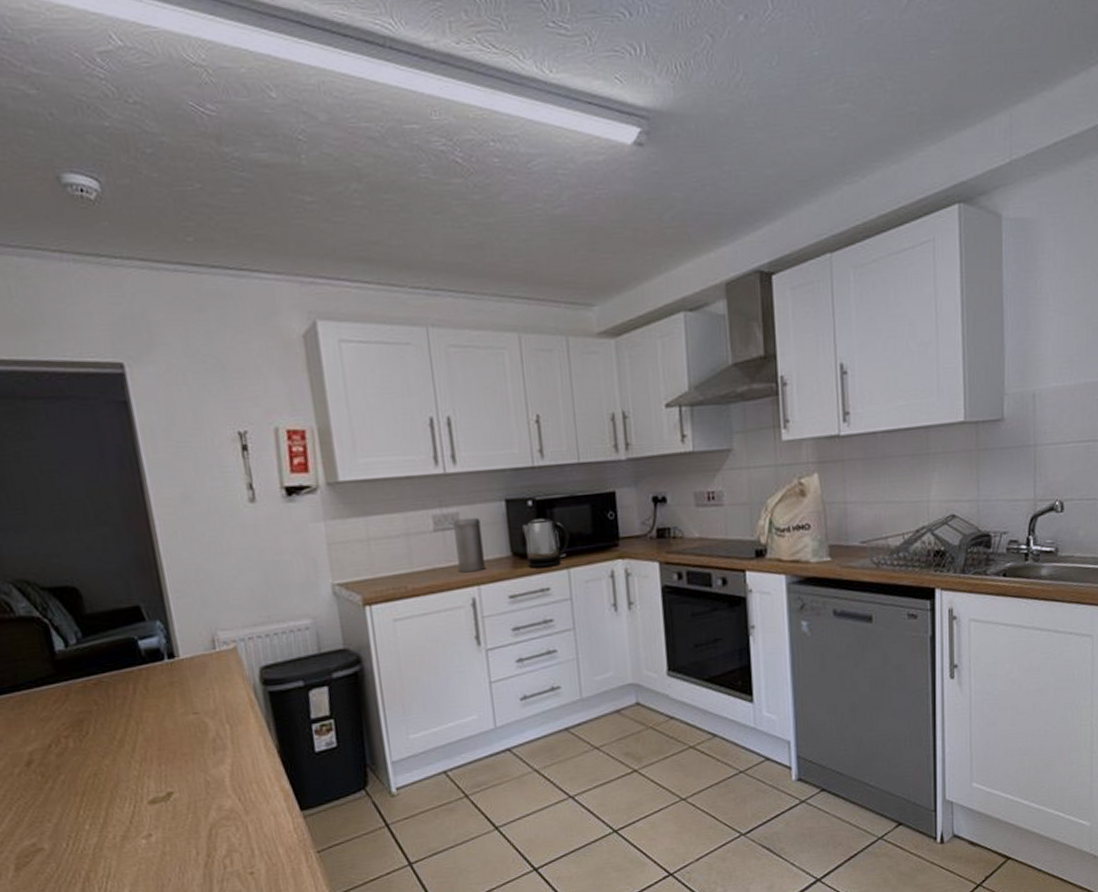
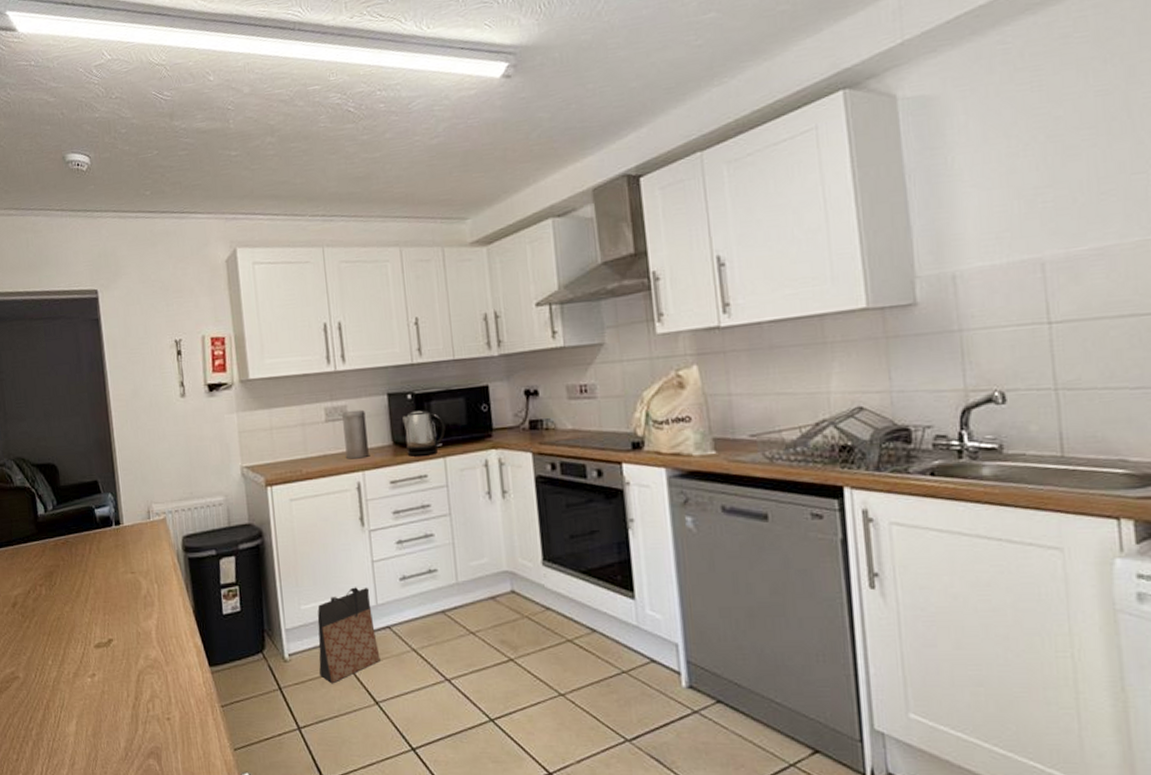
bag: none [428,710,500,814] -> present [317,587,380,684]

